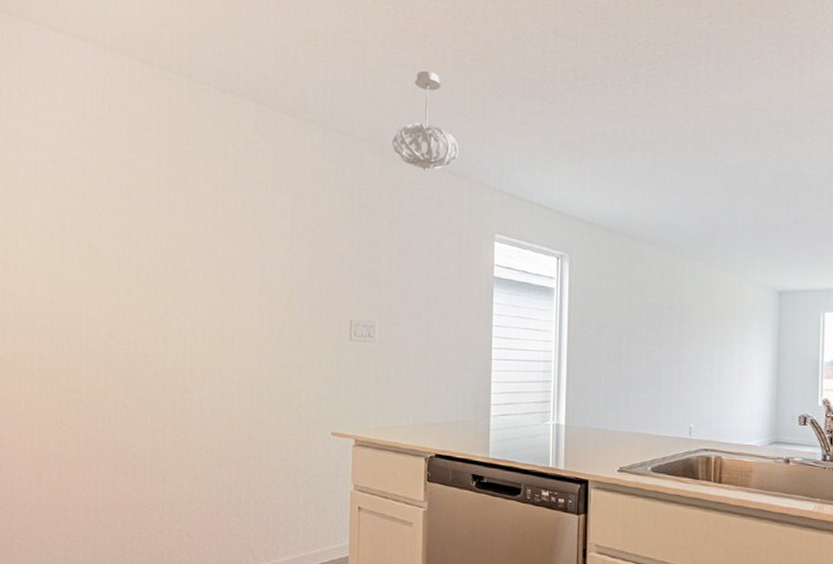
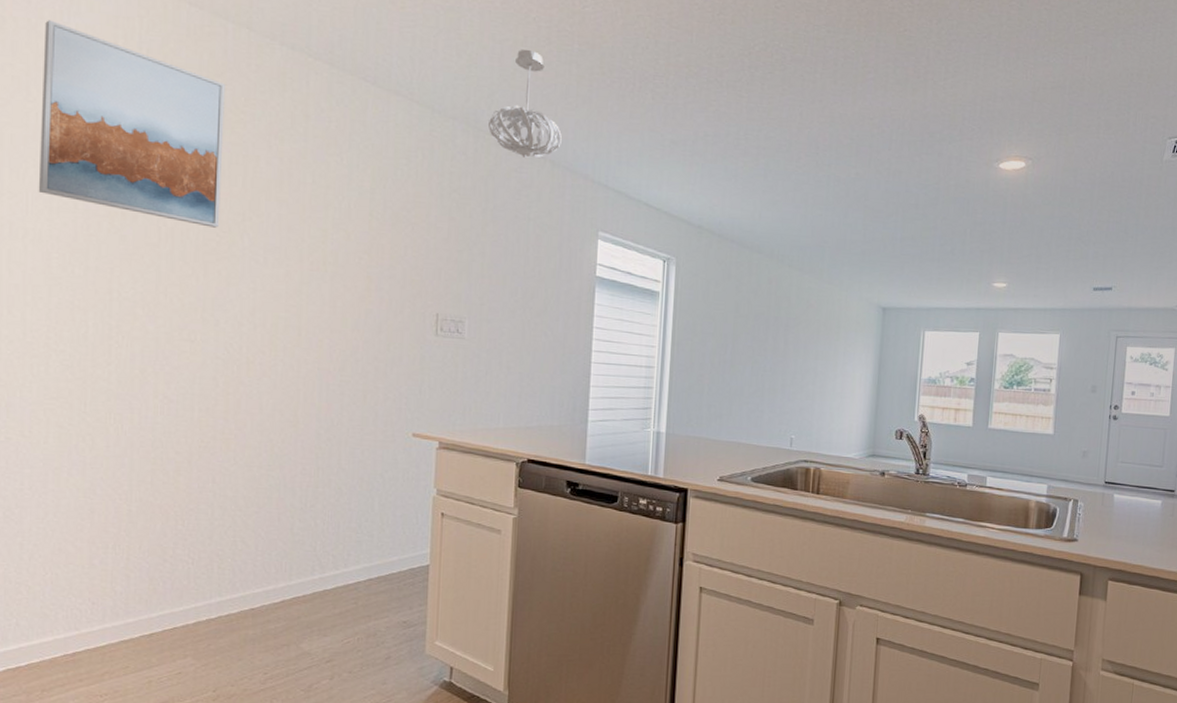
wall art: none [25,88,170,254] -> present [38,20,225,228]

